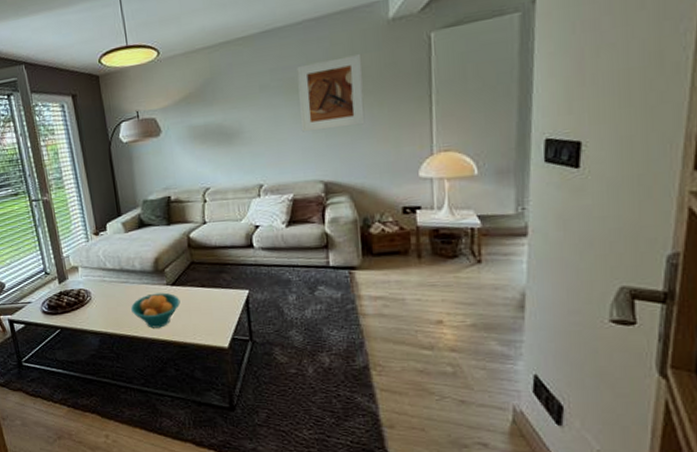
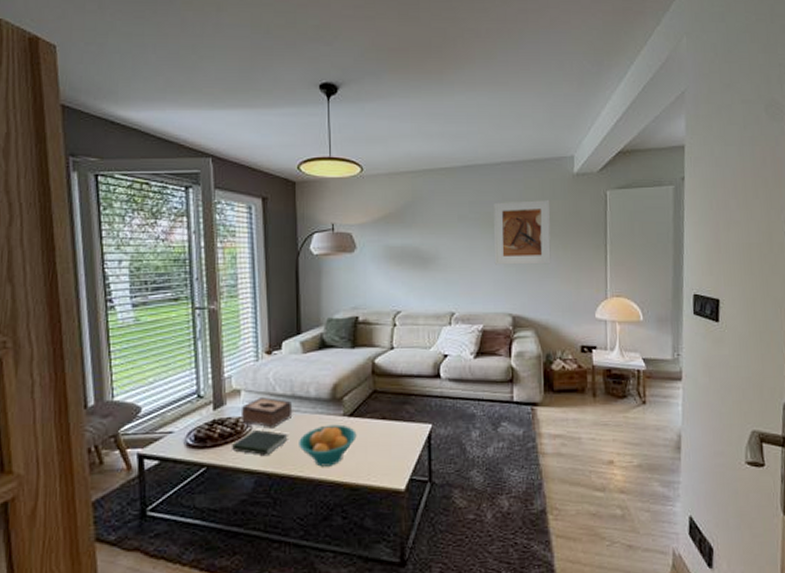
book: none [78,298,122,320] -> present [232,429,288,457]
tissue box: none [80,271,123,297] -> present [240,396,293,428]

